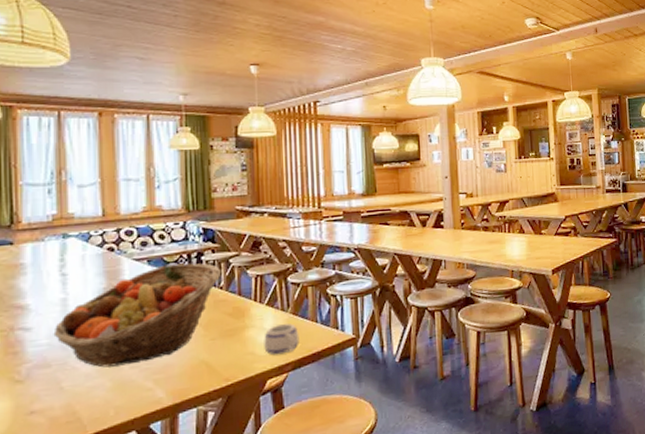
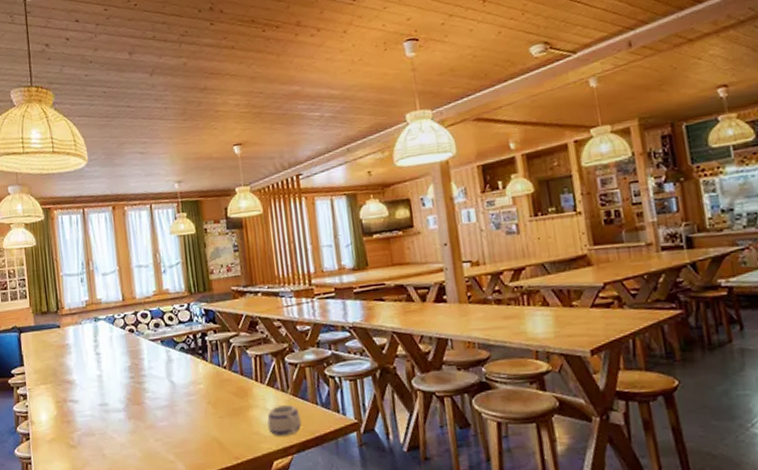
fruit basket: present [53,263,222,368] -> none [94,343,224,439]

